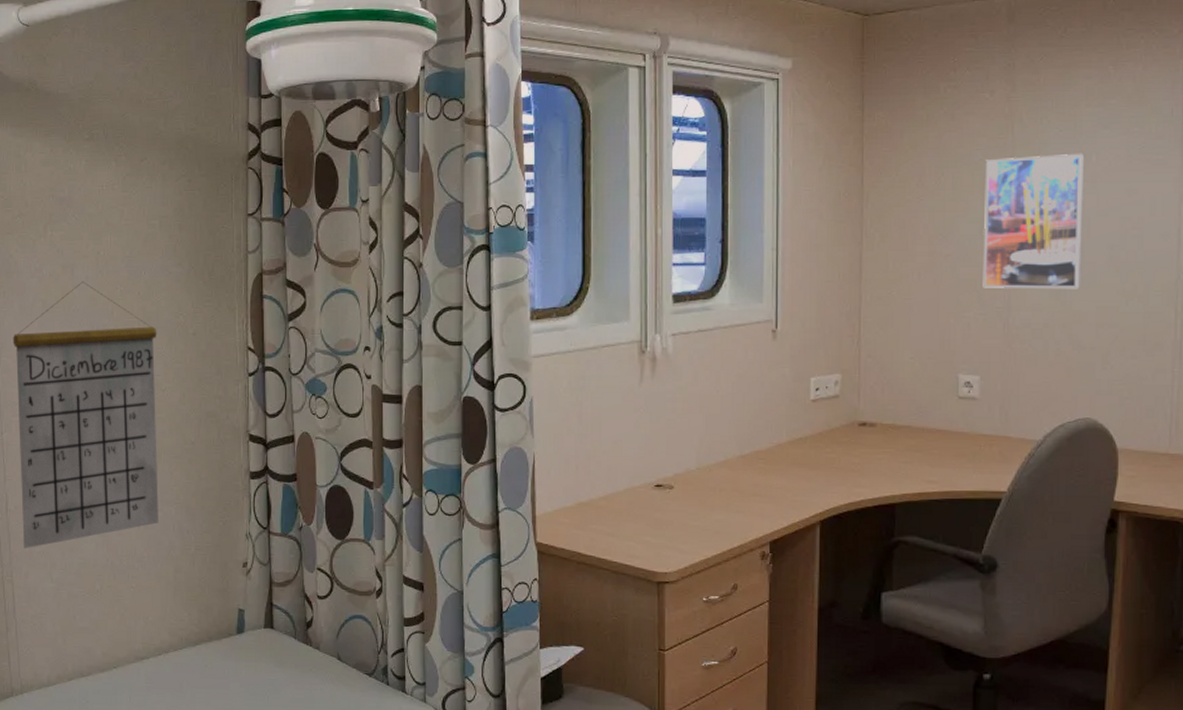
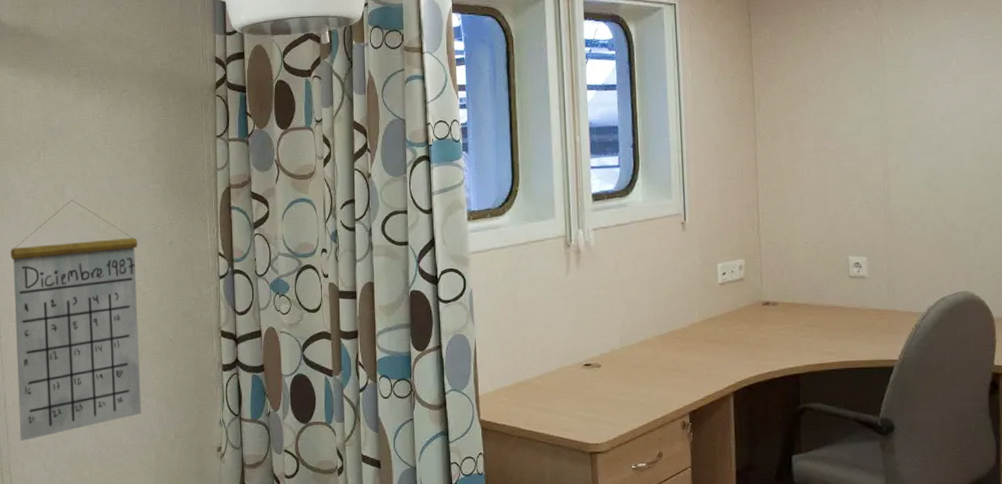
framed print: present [982,153,1085,289] -> none [860,59,951,179]

